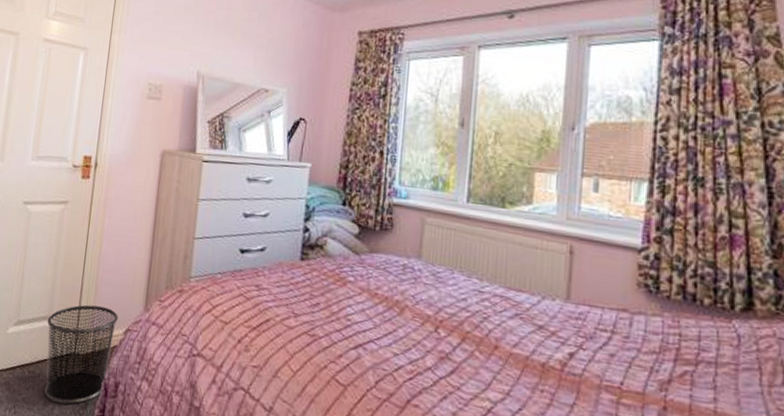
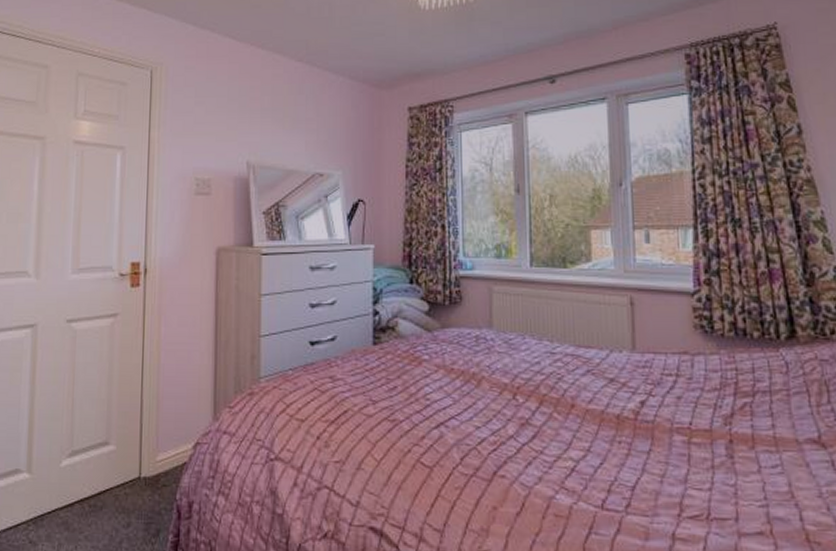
waste bin: present [44,304,118,405] -> none [105,422,185,536]

